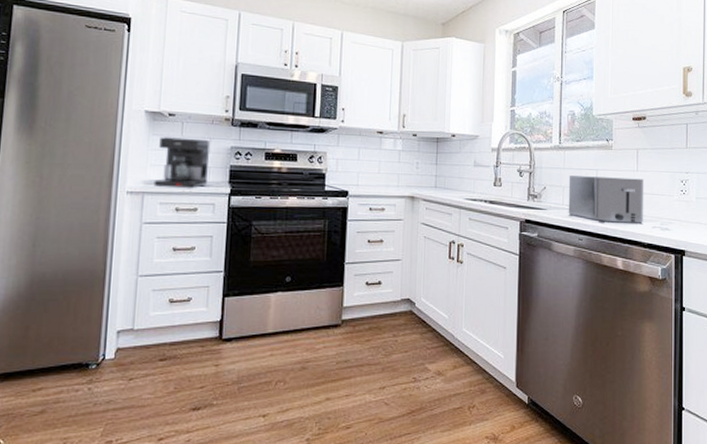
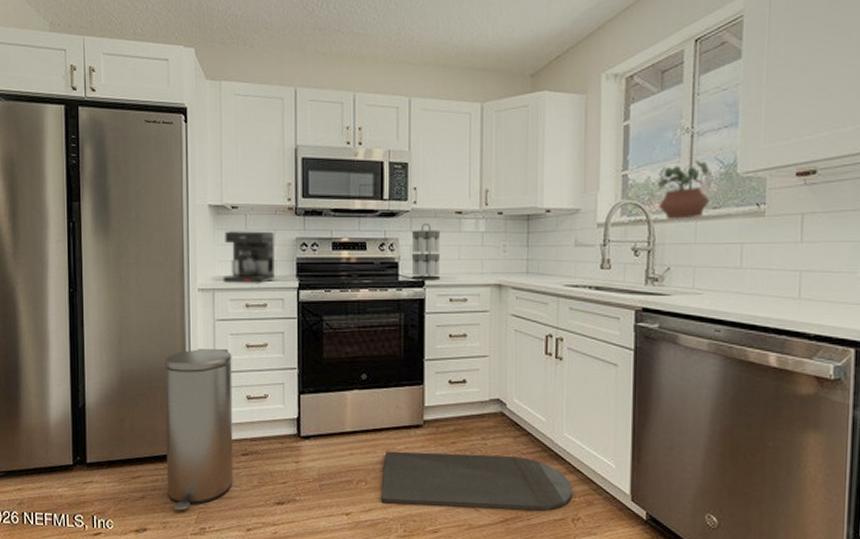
pedal bin: none [71,252,157,423] -> present [164,349,234,510]
door mat: none [298,350,470,402] -> present [381,450,574,511]
spice rack: none [336,139,364,191] -> present [411,222,441,281]
potted plant: none [536,103,574,149] -> present [657,160,710,219]
toaster: present [568,175,644,225] -> none [700,252,812,311]

